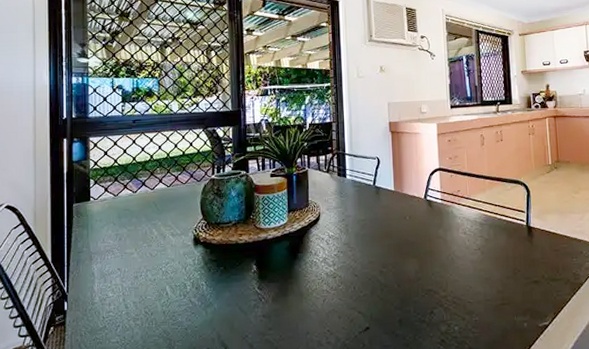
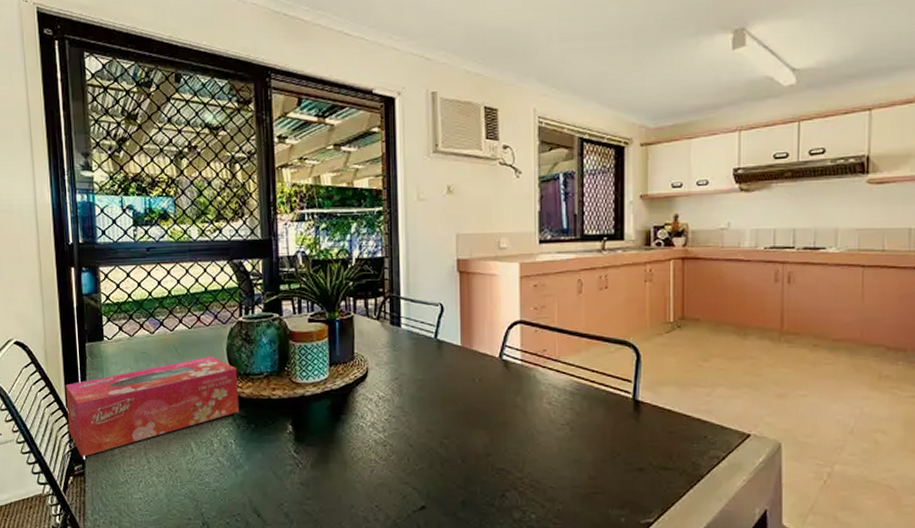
tissue box: none [51,210,210,308] -> present [65,357,239,457]

